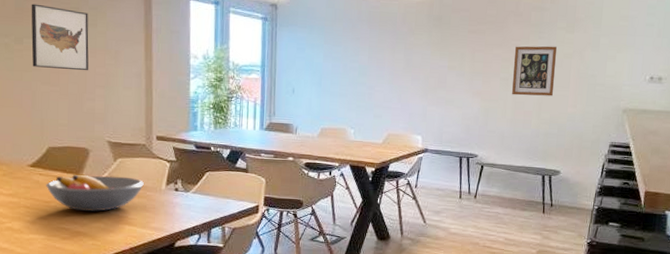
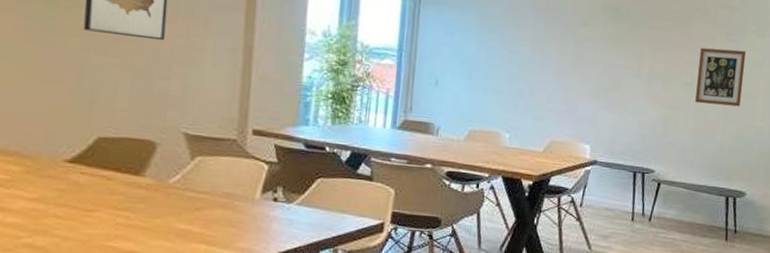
fruit bowl: present [46,175,144,212] -> none [89,176,231,226]

